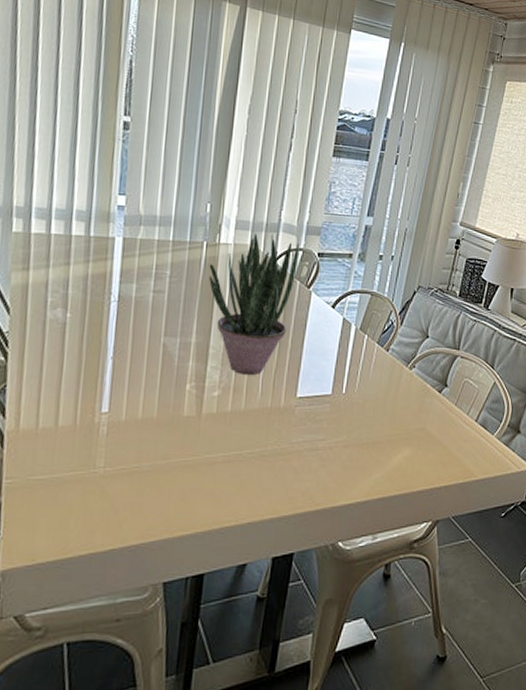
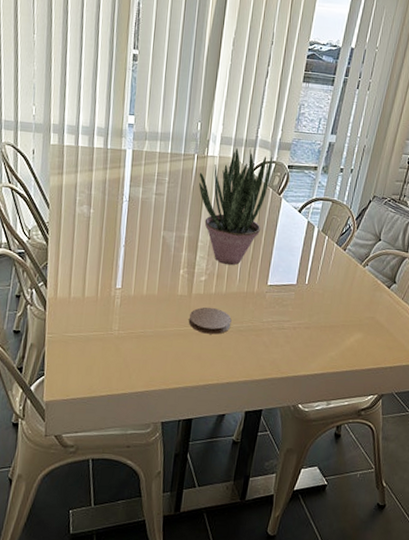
coaster: none [197,429,253,463] -> present [188,307,232,335]

